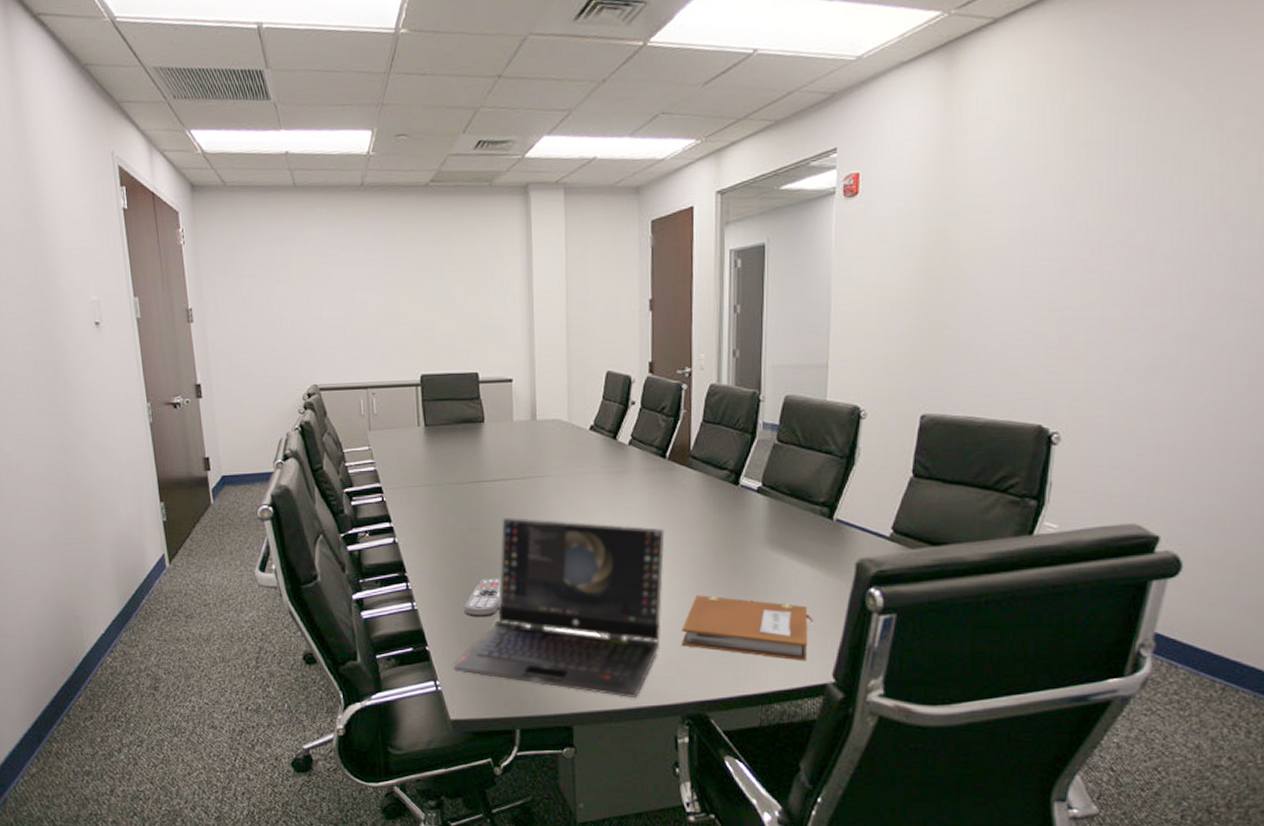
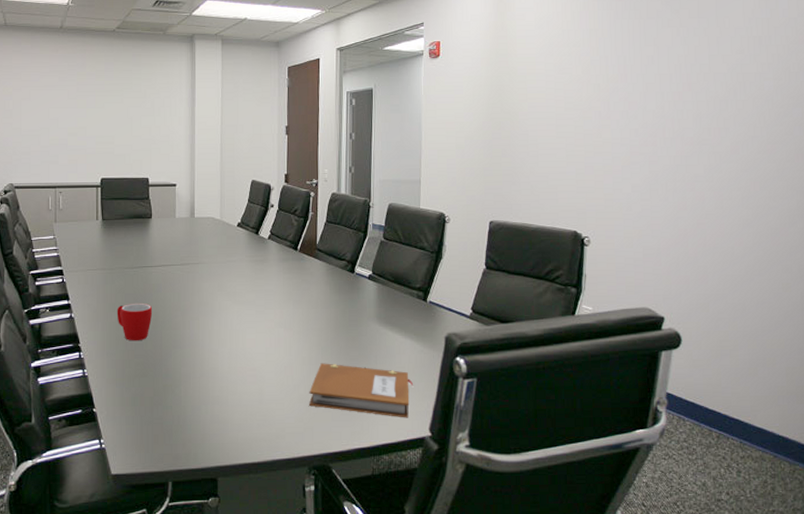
mug: none [447,524,490,570] -> present [116,302,153,341]
laptop computer: present [452,517,665,698] -> none [115,296,296,452]
remote control: present [463,578,501,617] -> none [127,348,160,383]

